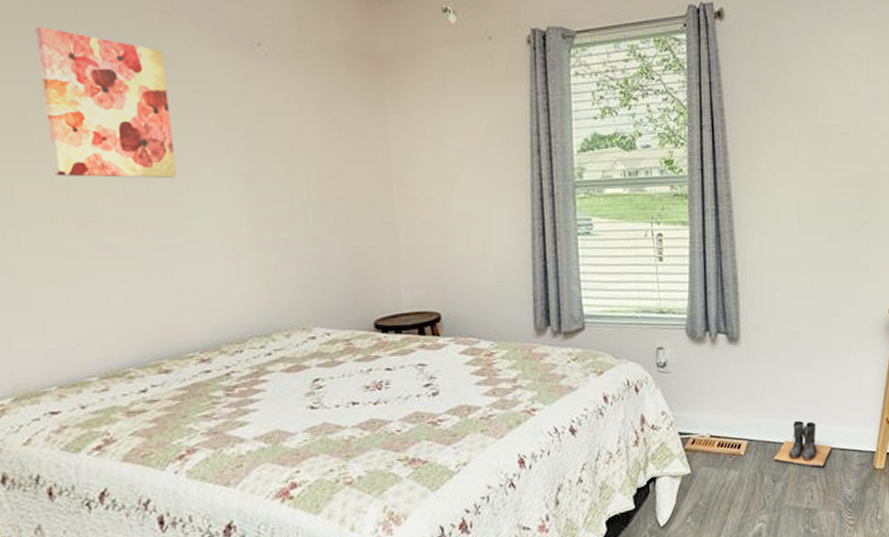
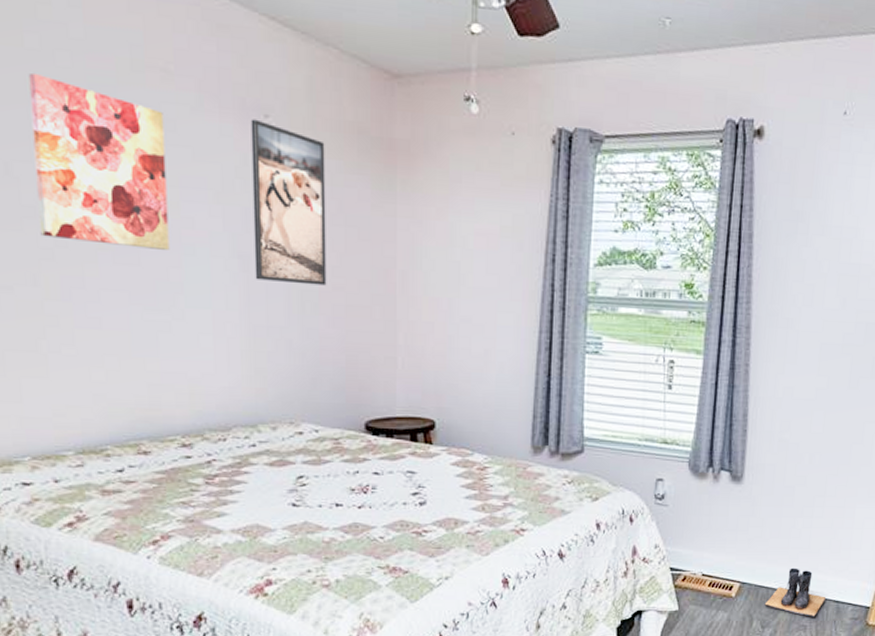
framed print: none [245,48,327,197] -> present [251,119,327,286]

